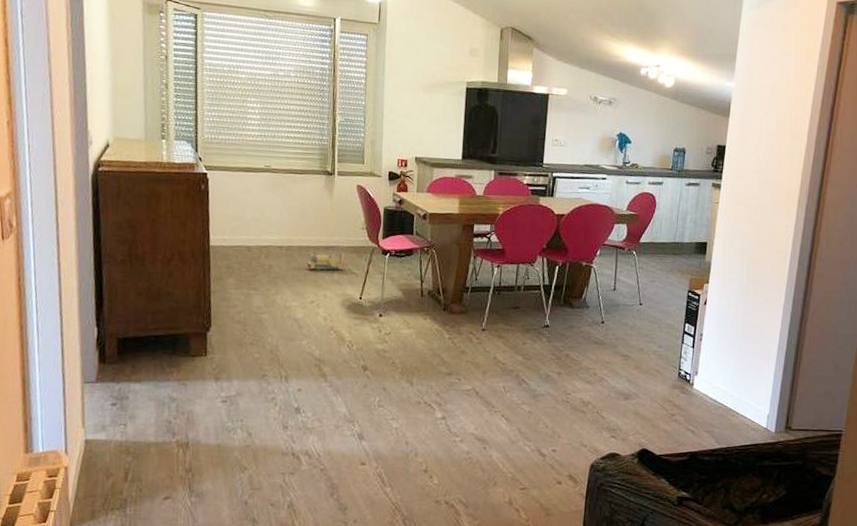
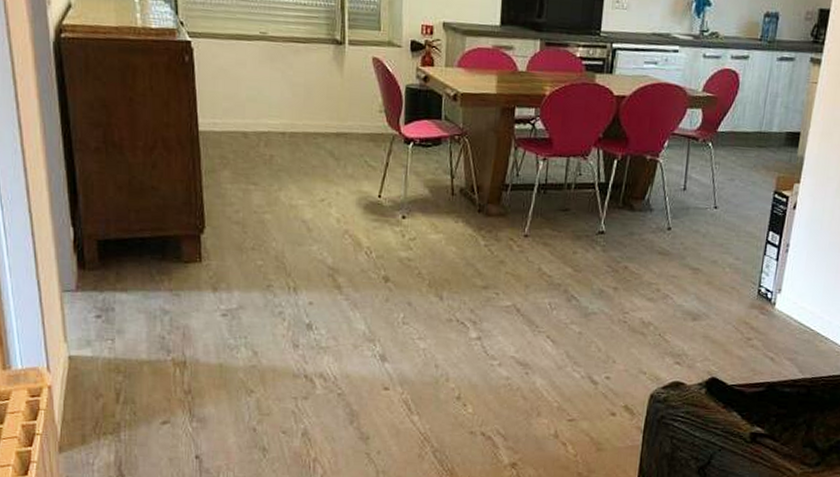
toy train: present [305,250,345,271] -> none [312,138,361,163]

